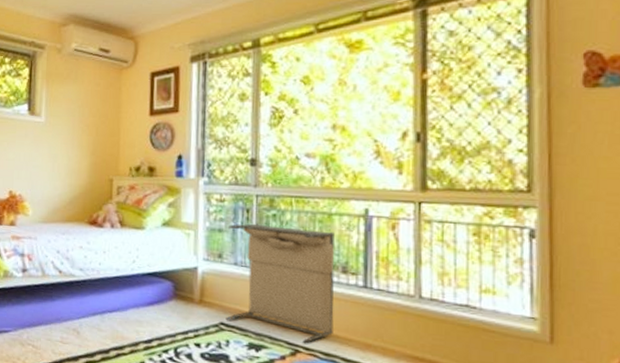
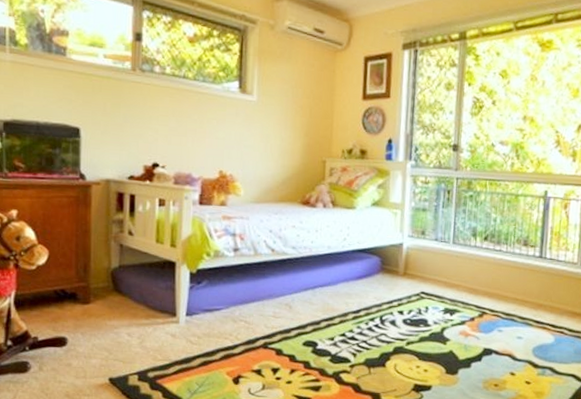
laundry hamper: present [225,223,335,344] -> none [426,203,520,307]

